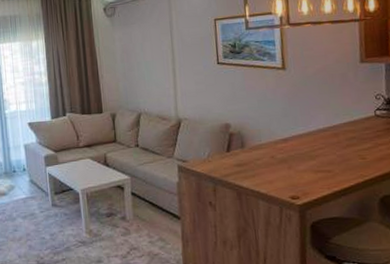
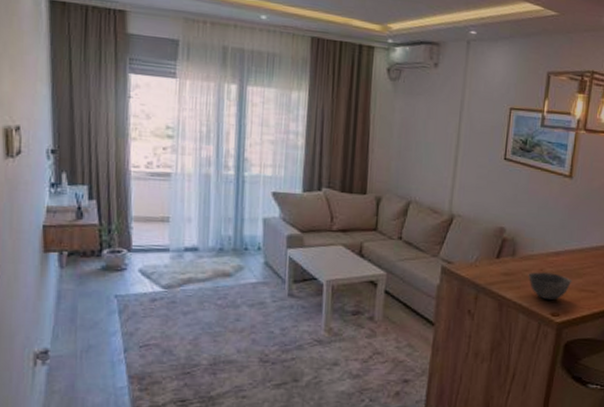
bowl: none [260,158,306,185] -> present [528,272,572,301]

